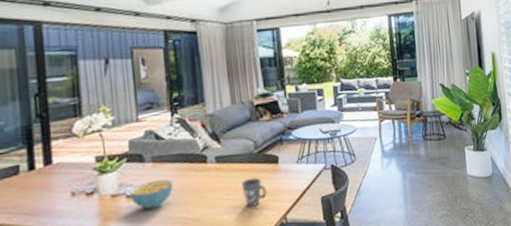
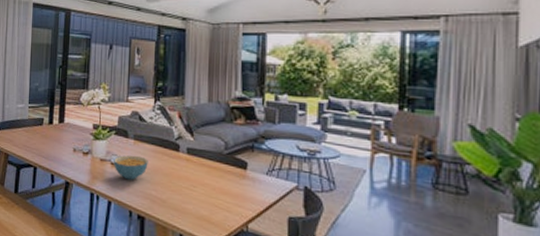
mug: present [241,177,267,207] -> none [207,176,232,205]

